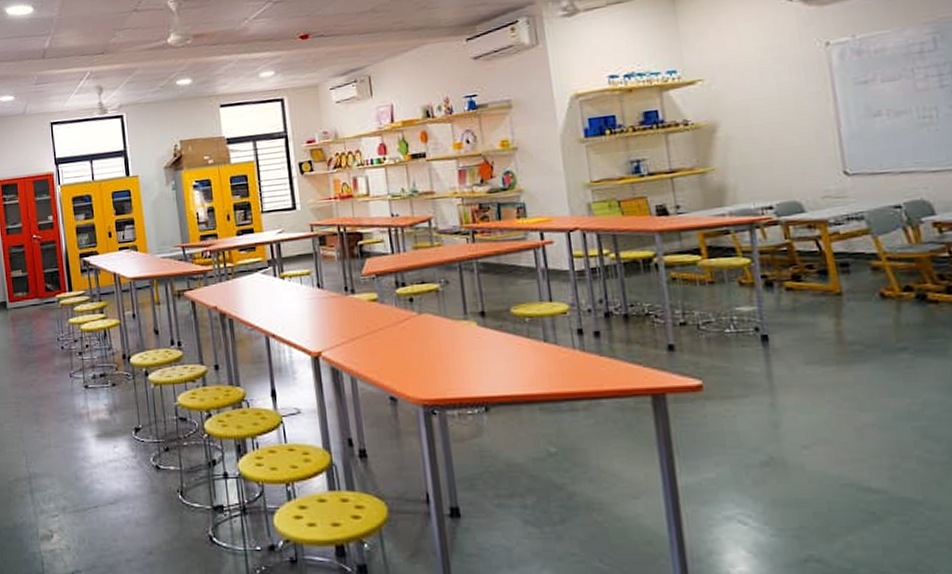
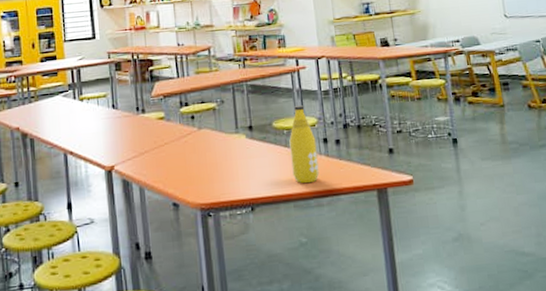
bottle: none [532,287,573,383] -> present [289,104,320,184]

